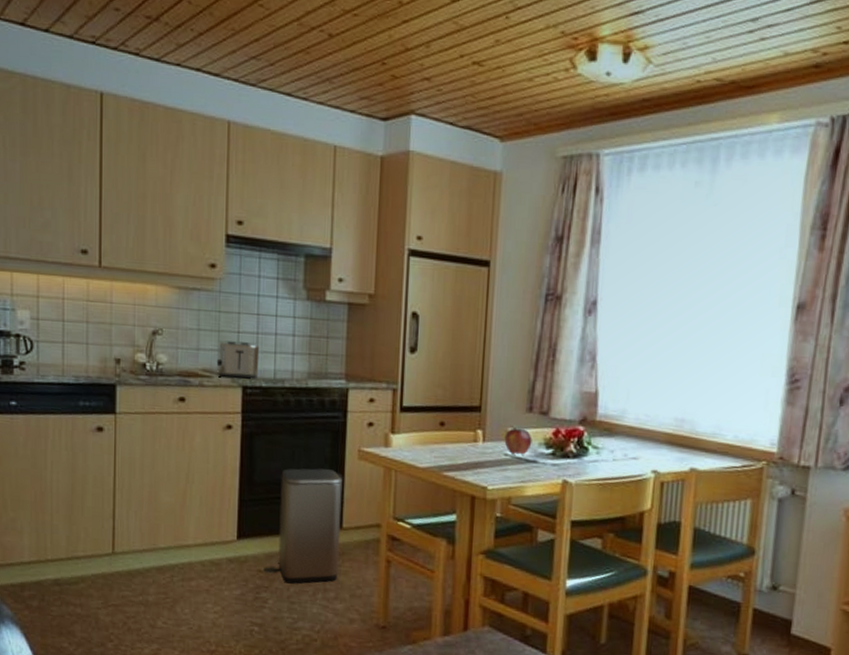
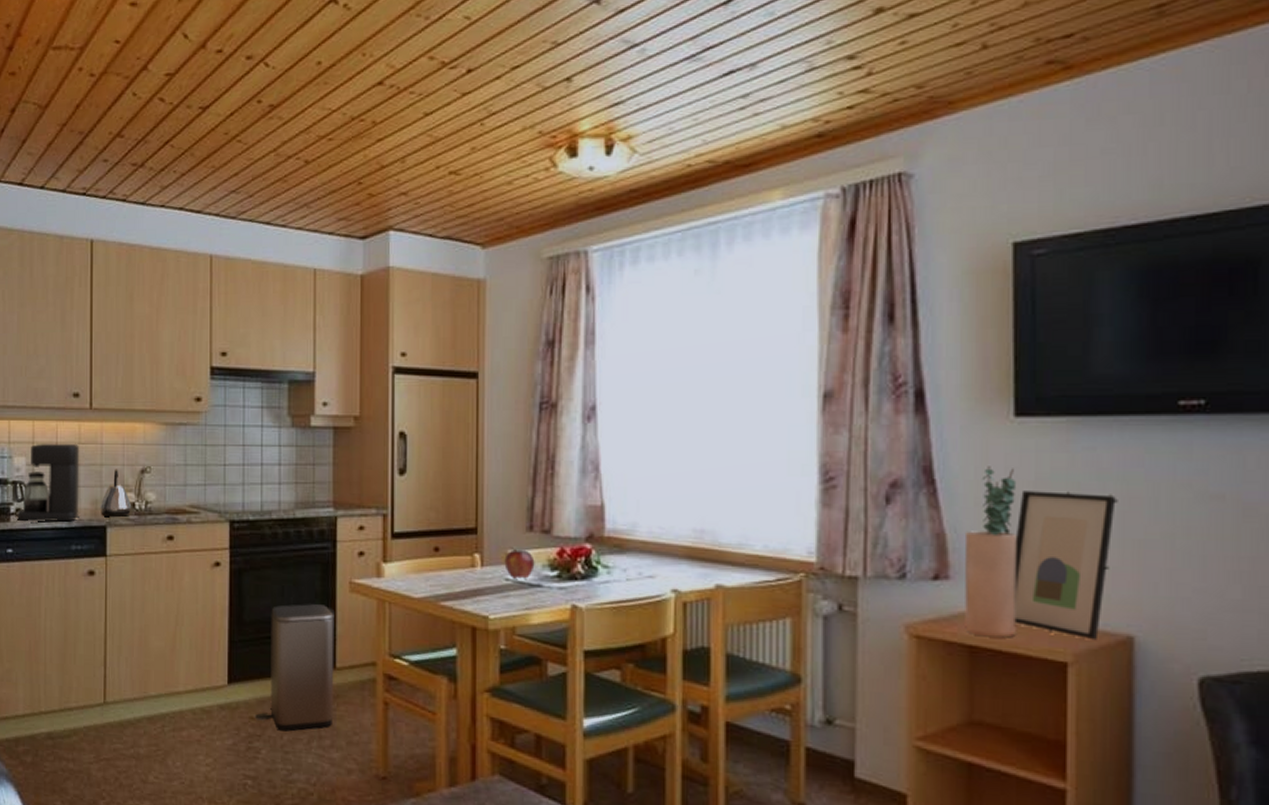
coffee maker: none [17,298,88,378] -> present [14,443,80,522]
kettle: none [109,328,143,377] -> present [99,469,132,518]
toaster: present [216,340,260,380] -> none [203,473,246,514]

